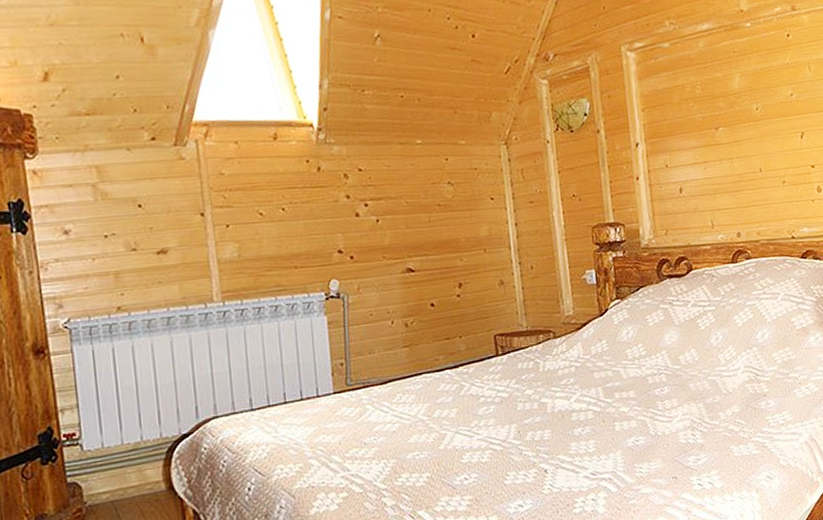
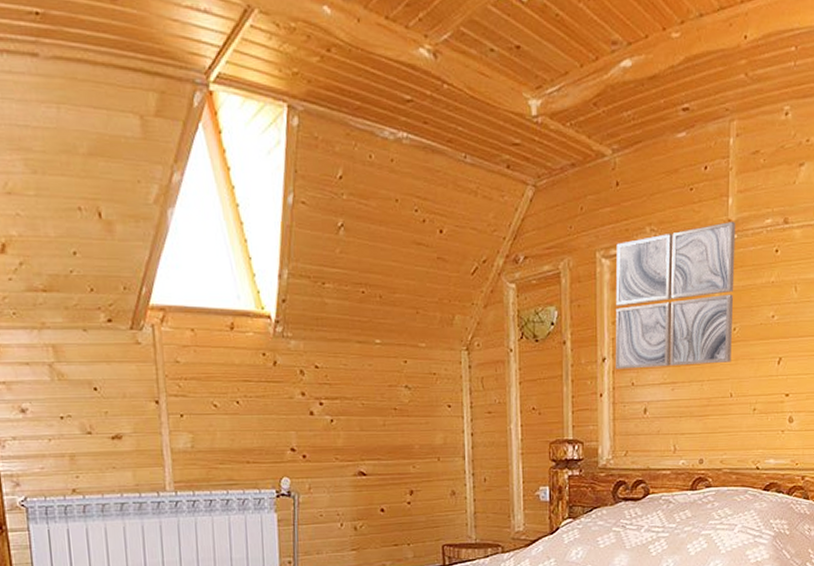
wall art: none [639,11,757,153] -> present [616,221,736,369]

